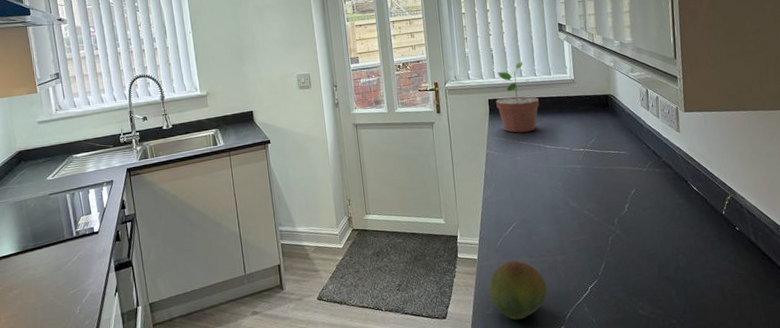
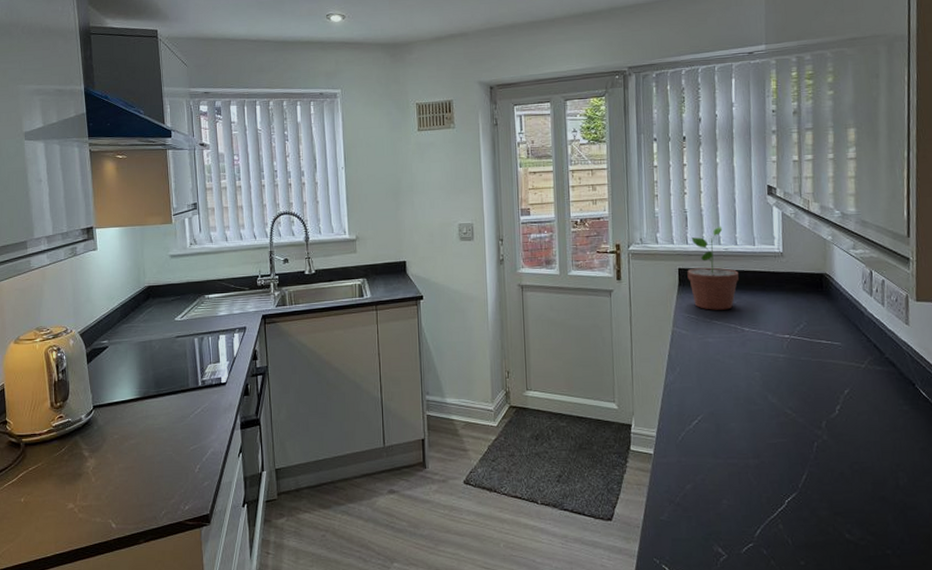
fruit: present [489,260,547,320] -> none [665,459,735,531]

